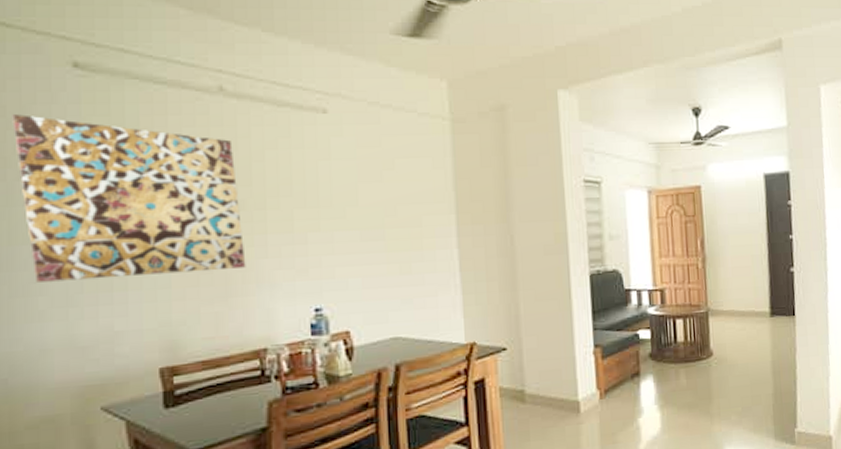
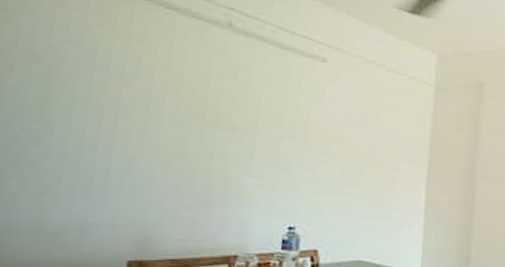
wall art: present [12,114,246,282] -> none [11,10,234,183]

